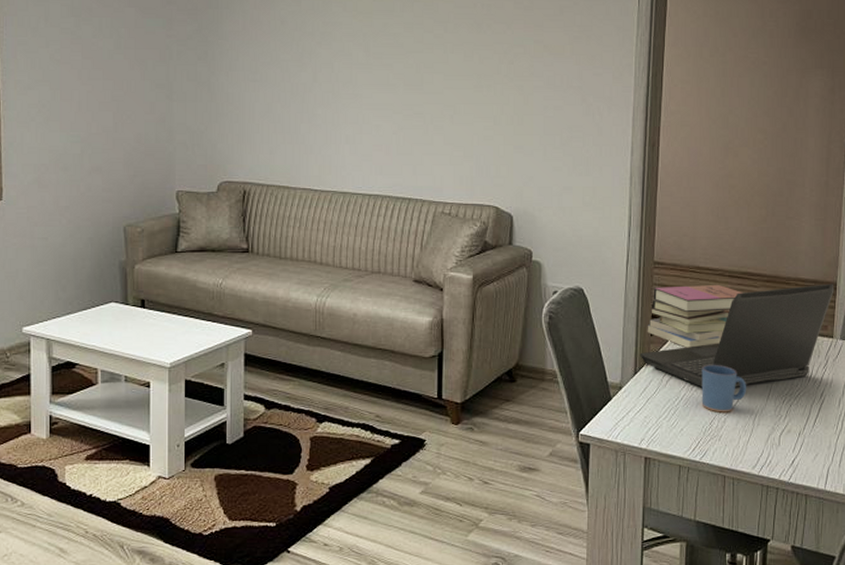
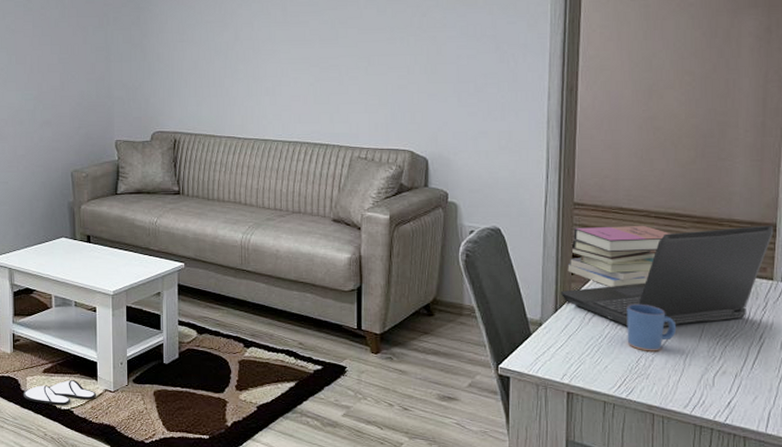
slippers: none [61,467,148,497] -> present [24,380,96,405]

